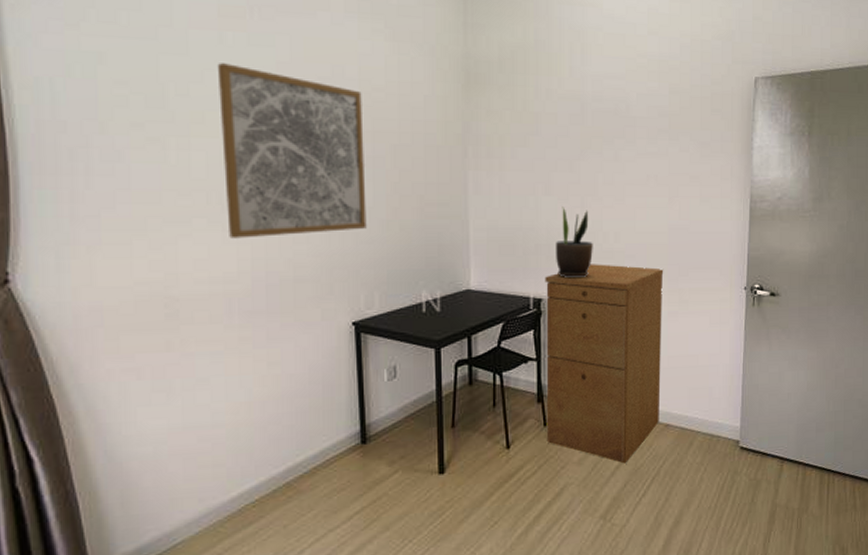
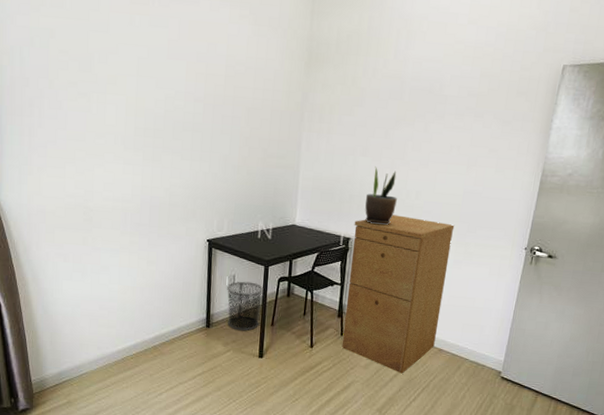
wall art: present [217,63,367,238] -> none [127,39,228,172]
waste bin: none [386,372,437,441] -> present [227,281,264,331]

